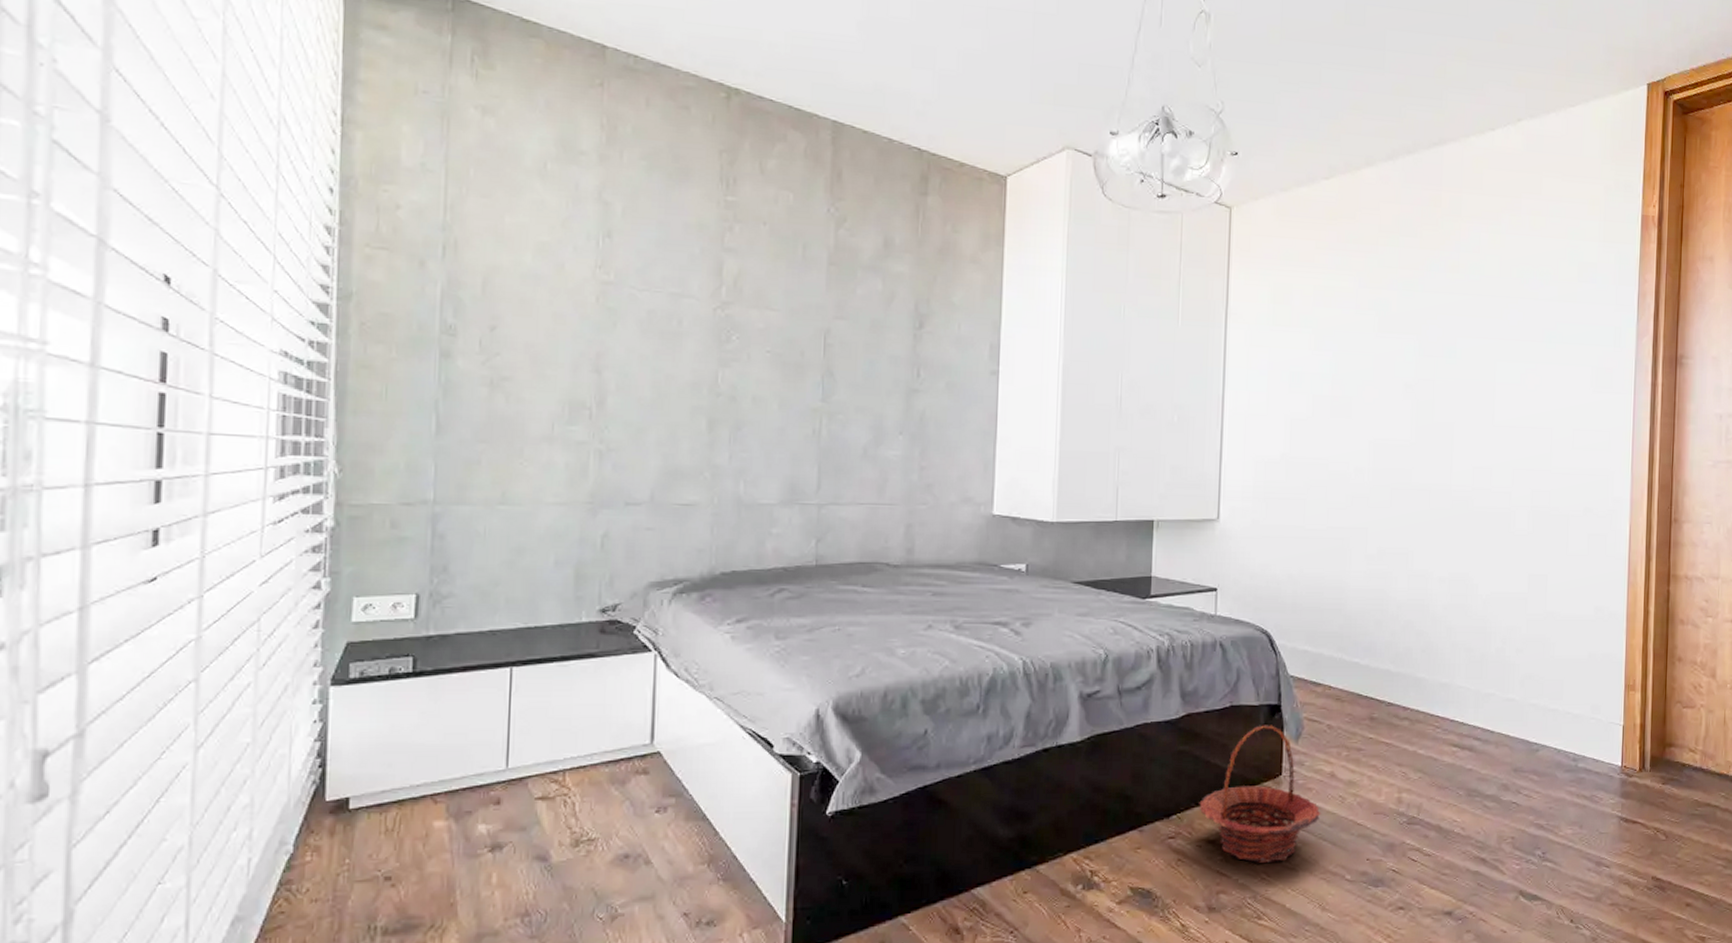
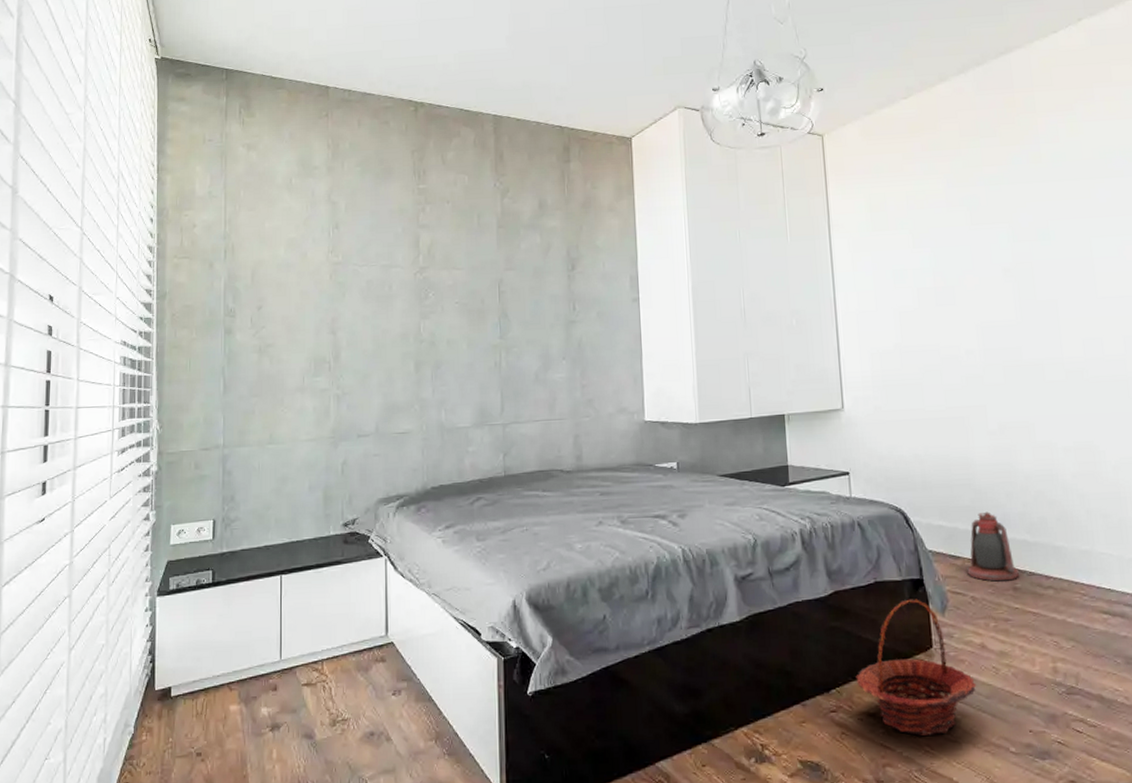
lantern: none [1326,639,1378,711] -> present [967,511,1019,582]

